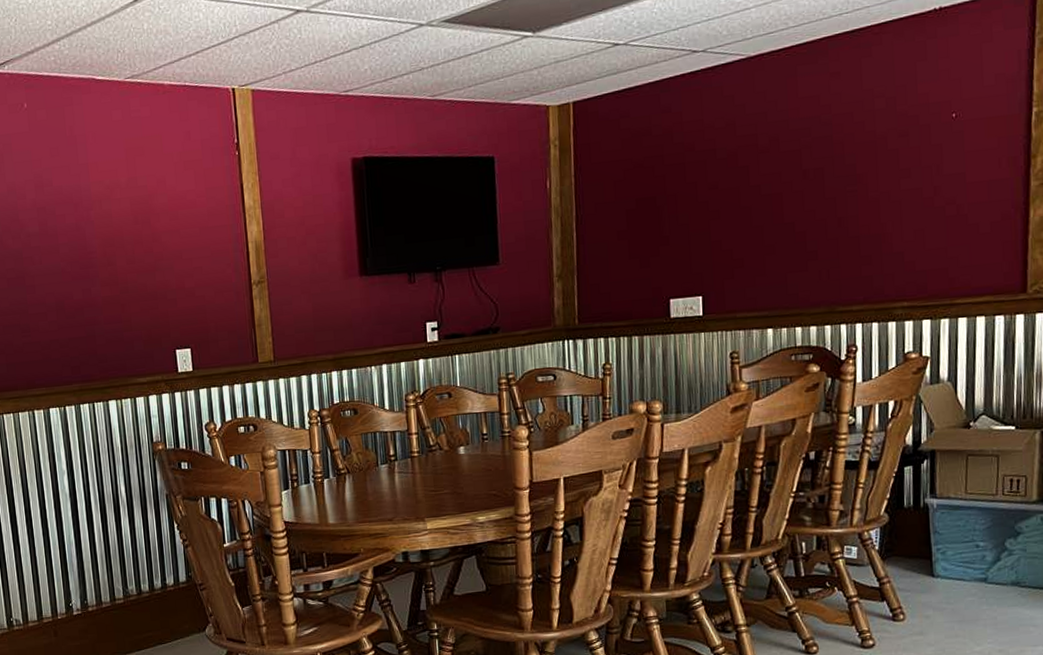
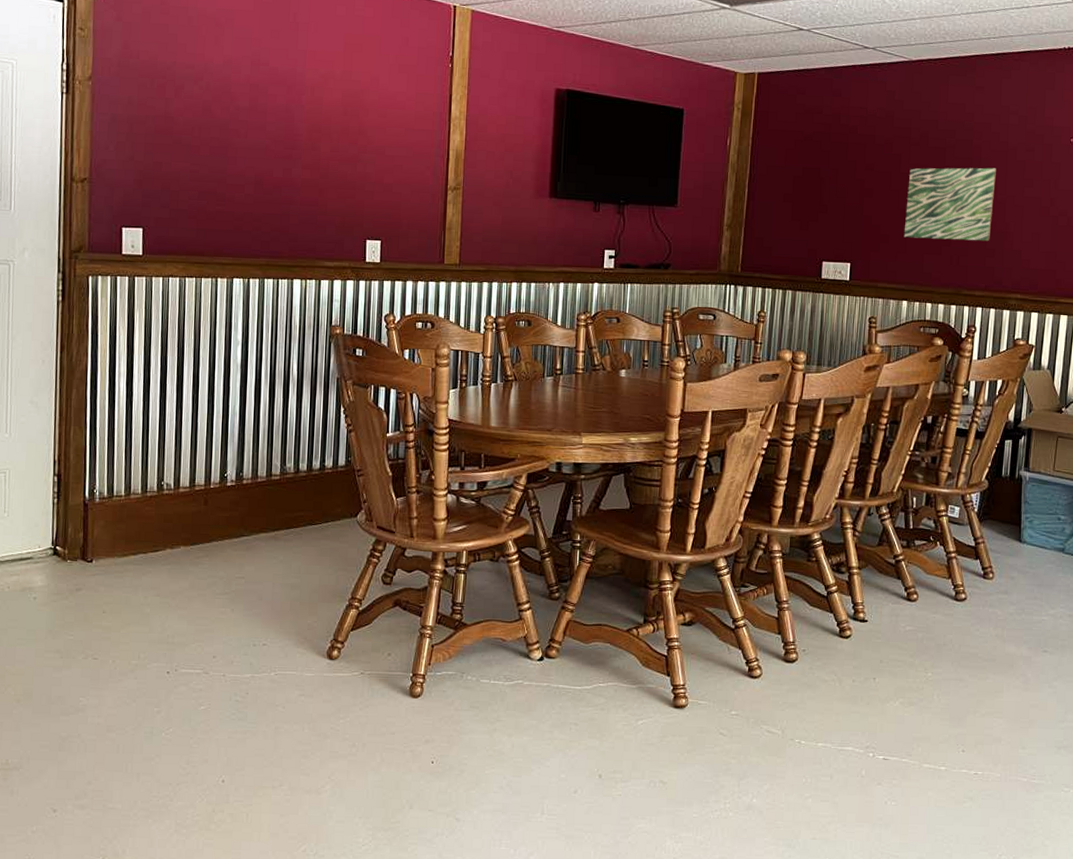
wall art: none [760,162,865,258] -> present [903,167,996,242]

